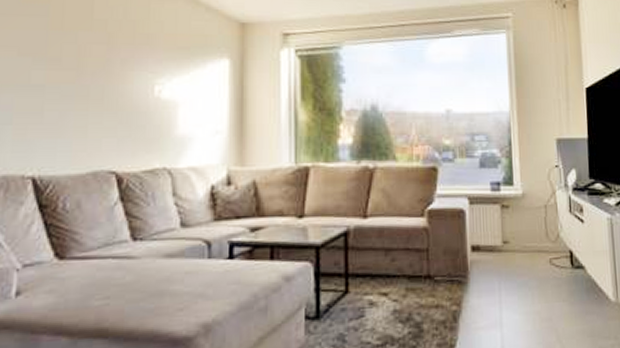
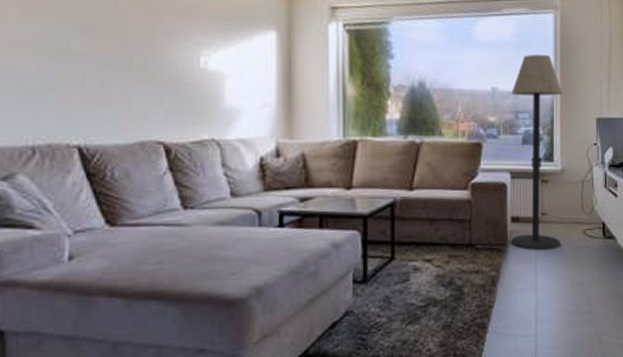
floor lamp: none [466,74,525,283] -> present [511,54,562,251]

